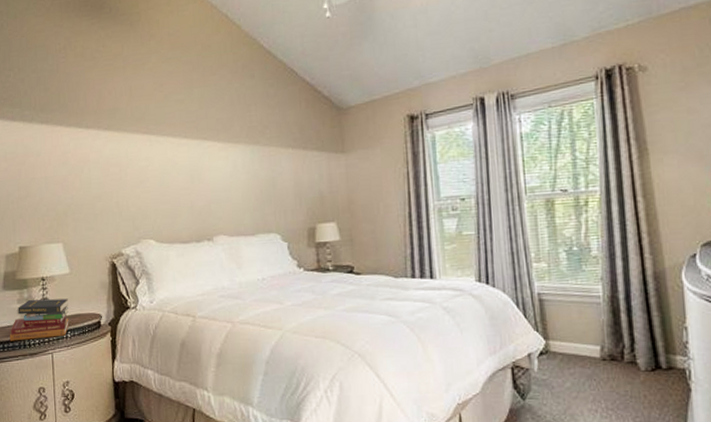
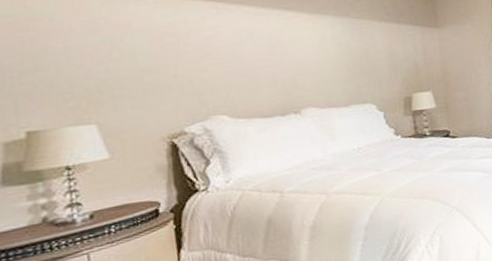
books: present [9,298,69,342] -> none [16,188,113,248]

